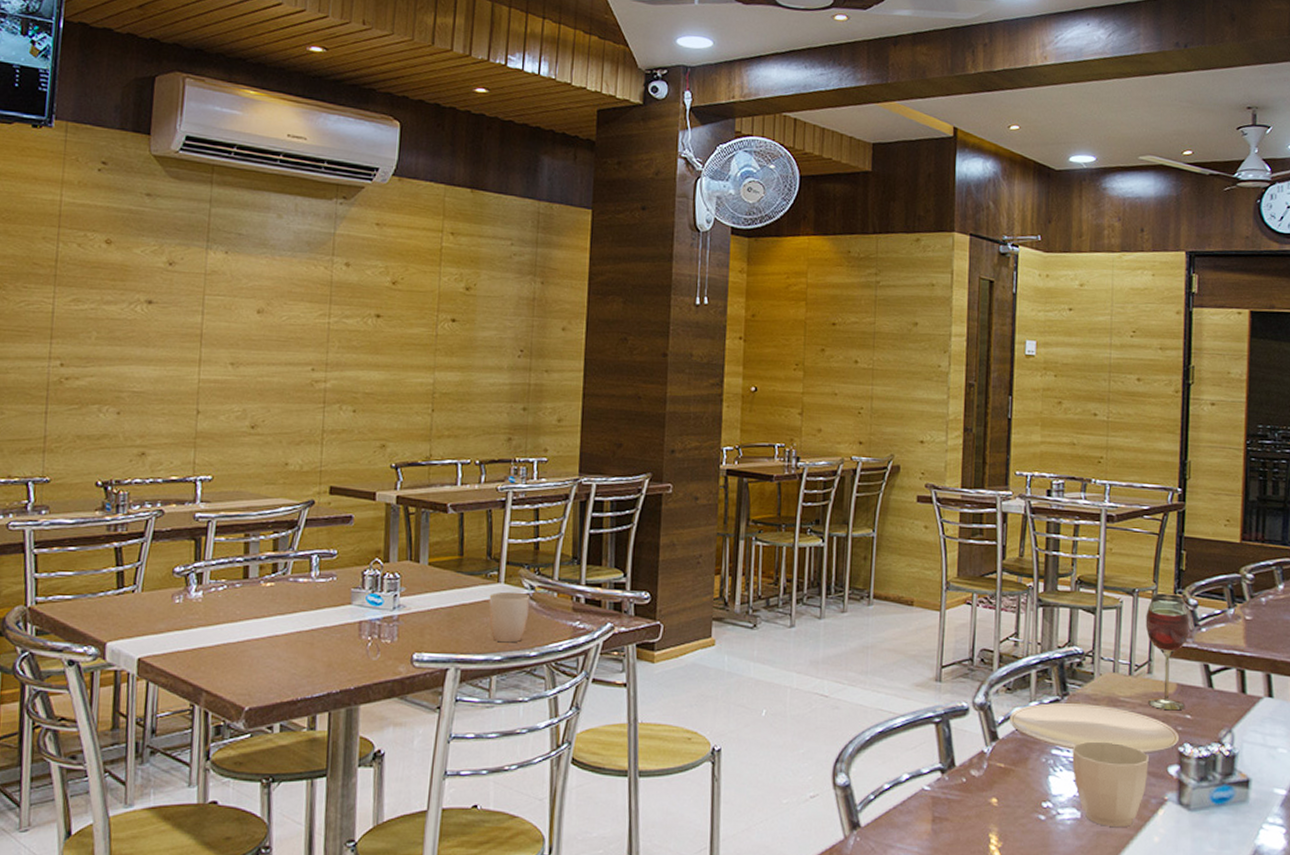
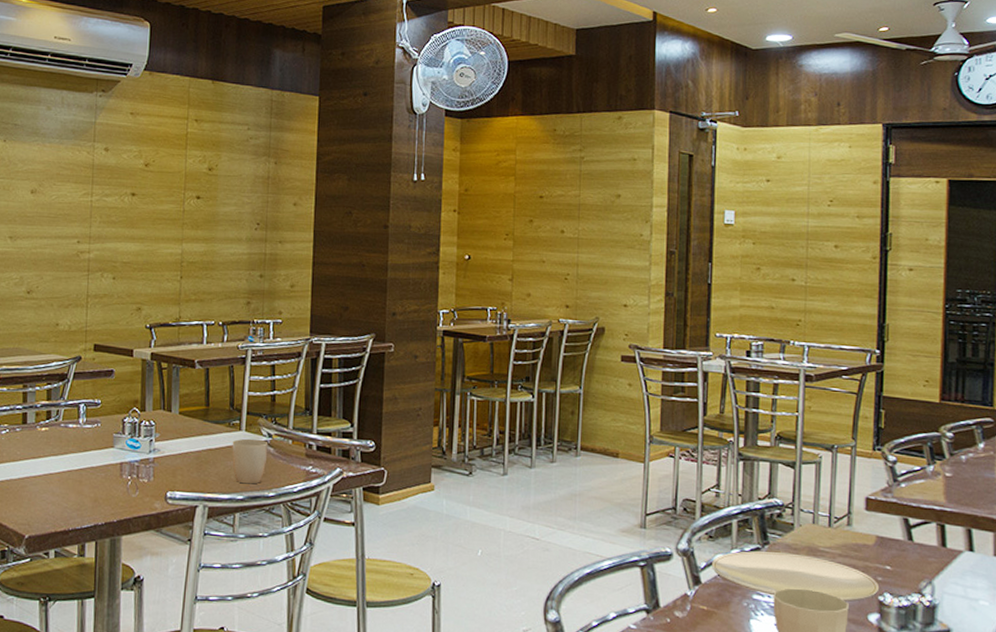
wineglass: present [1145,593,1190,711] -> none [844,450,889,562]

